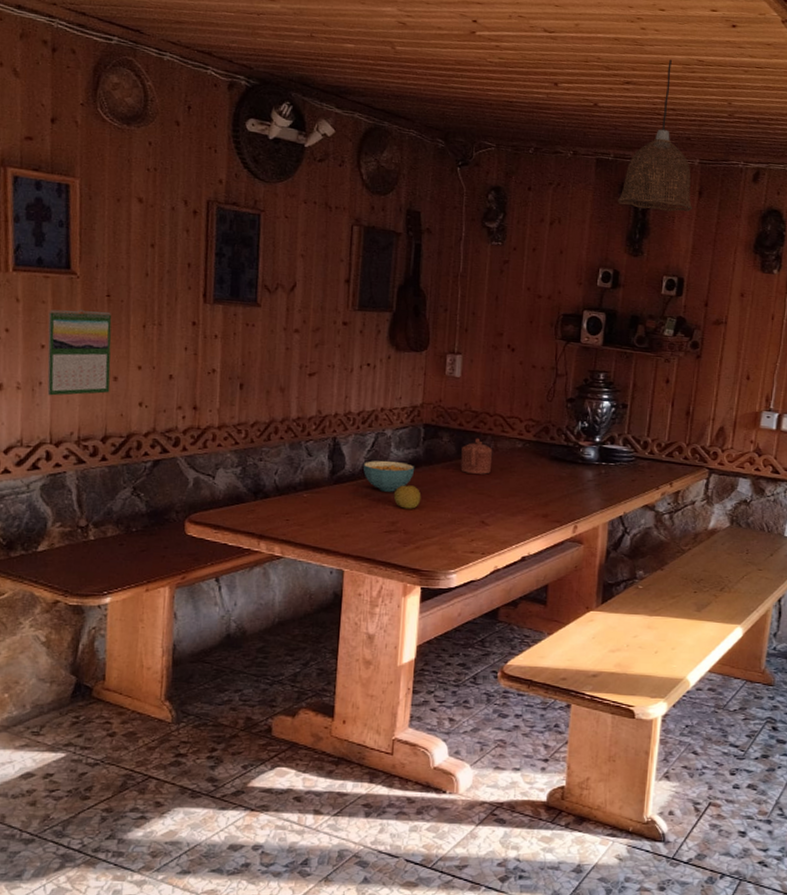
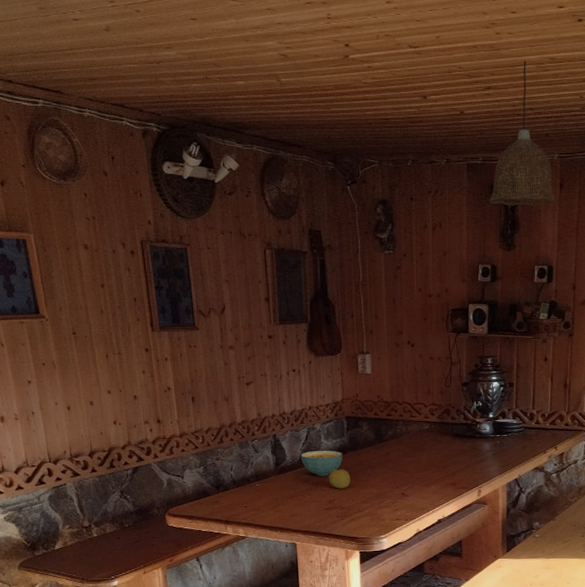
calendar: present [47,309,112,396] -> none [29,347,89,423]
teapot: present [460,438,493,474] -> none [379,424,406,455]

